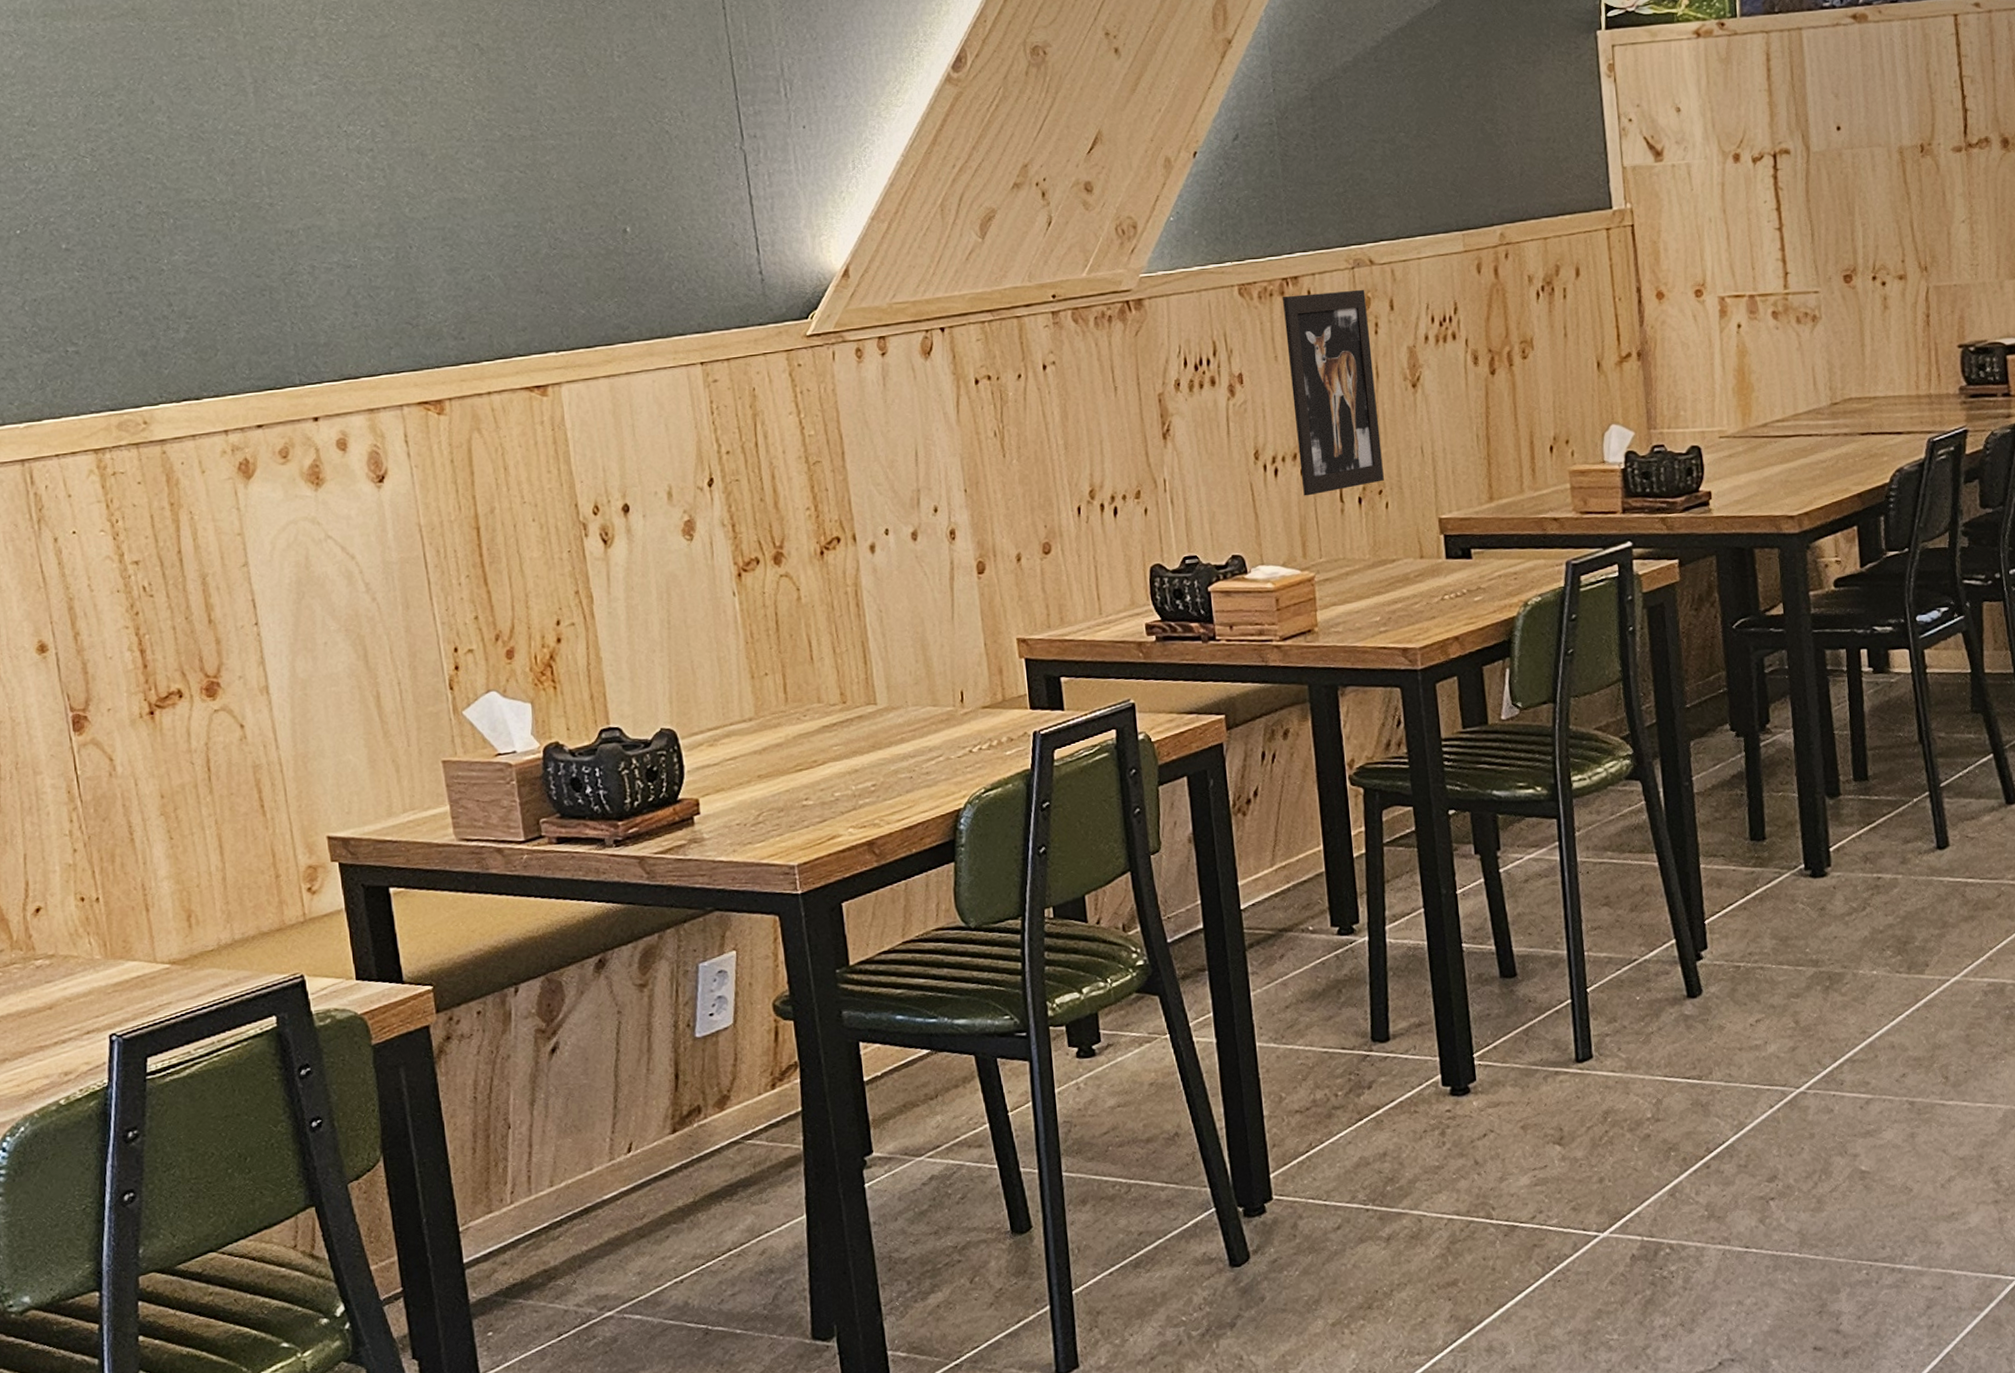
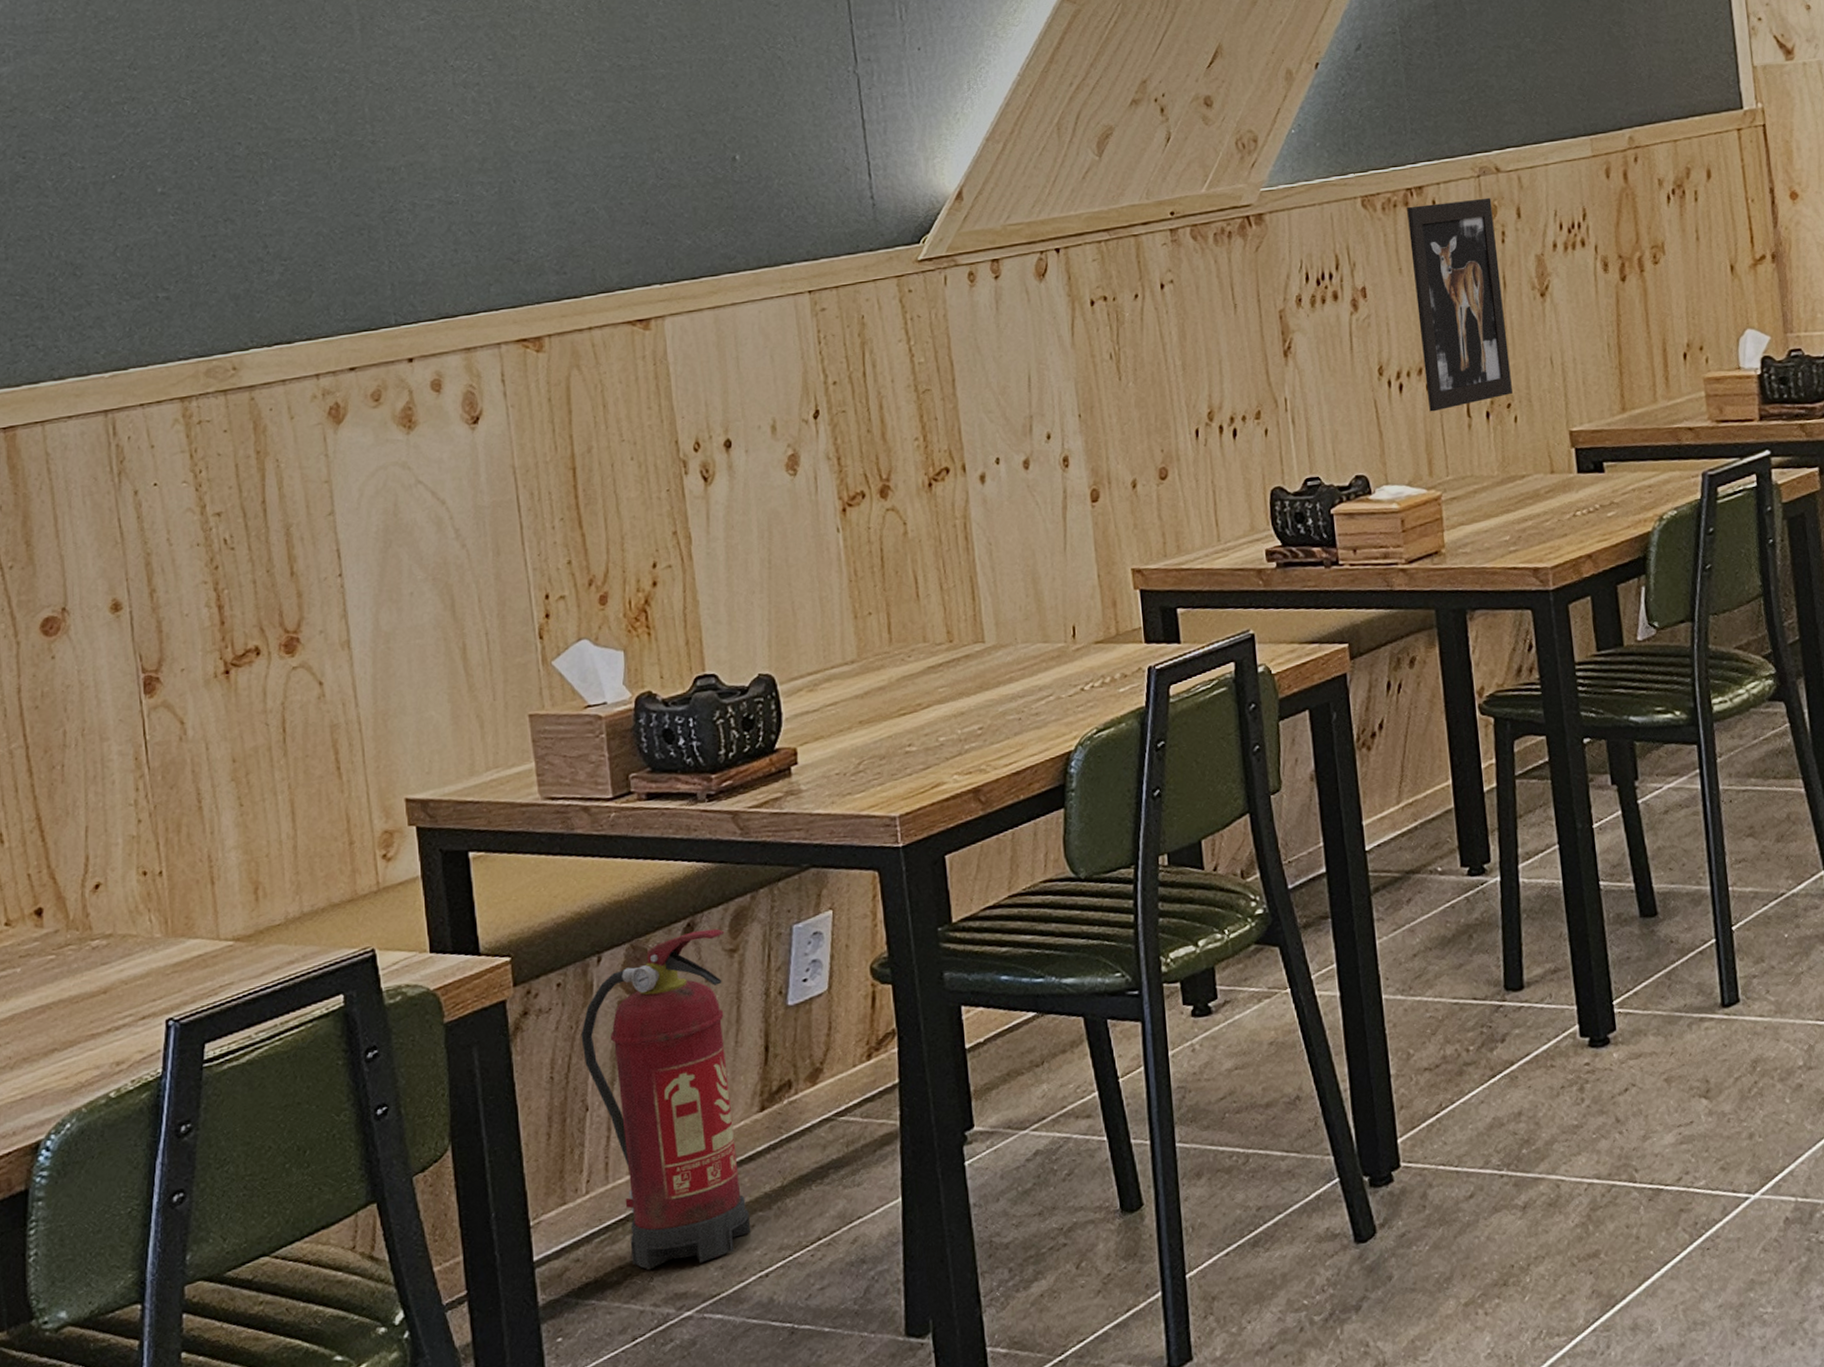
fire extinguisher: none [501,965,666,1274] -> present [581,928,751,1271]

